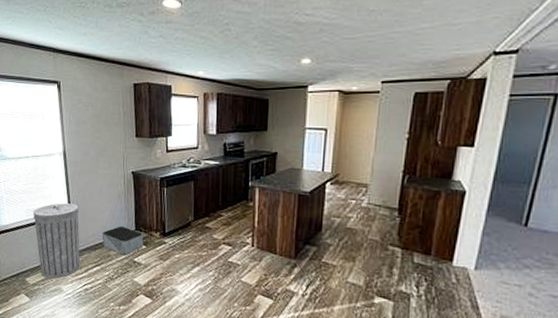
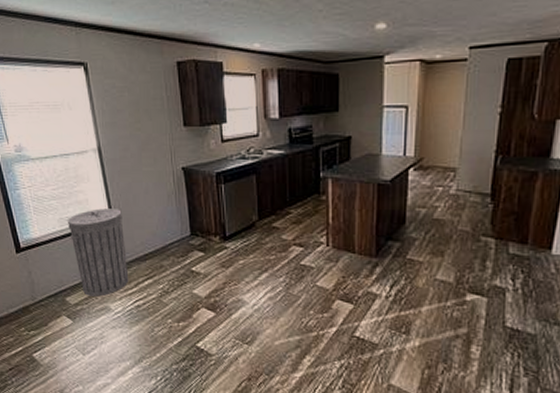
storage bin: present [102,226,144,255] -> none [152,232,202,265]

